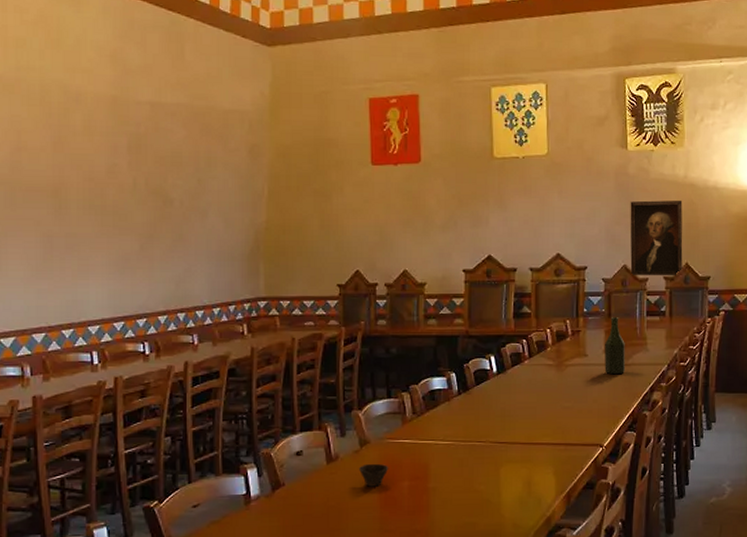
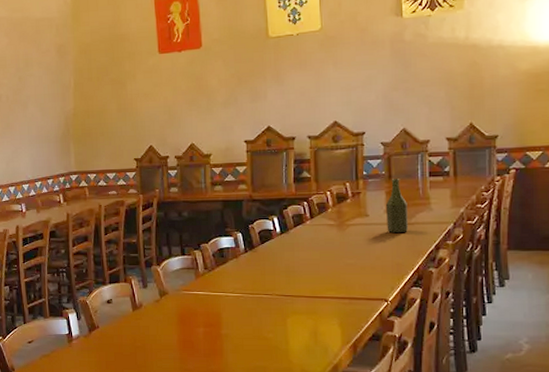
cup: present [358,463,389,487] -> none [159,311,186,332]
portrait: present [630,200,683,276] -> none [407,61,467,139]

